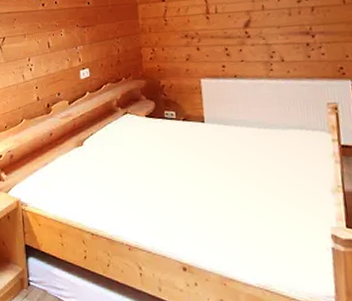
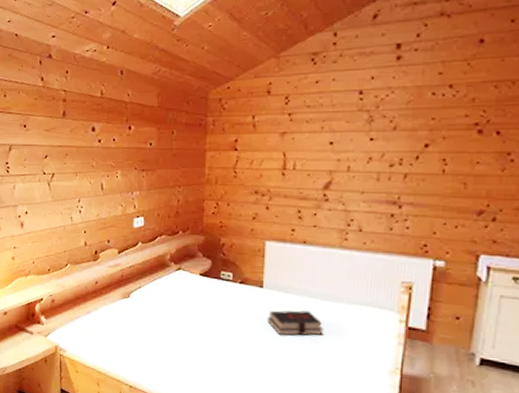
hardback book: none [212,140,266,167] -> present [266,310,324,336]

